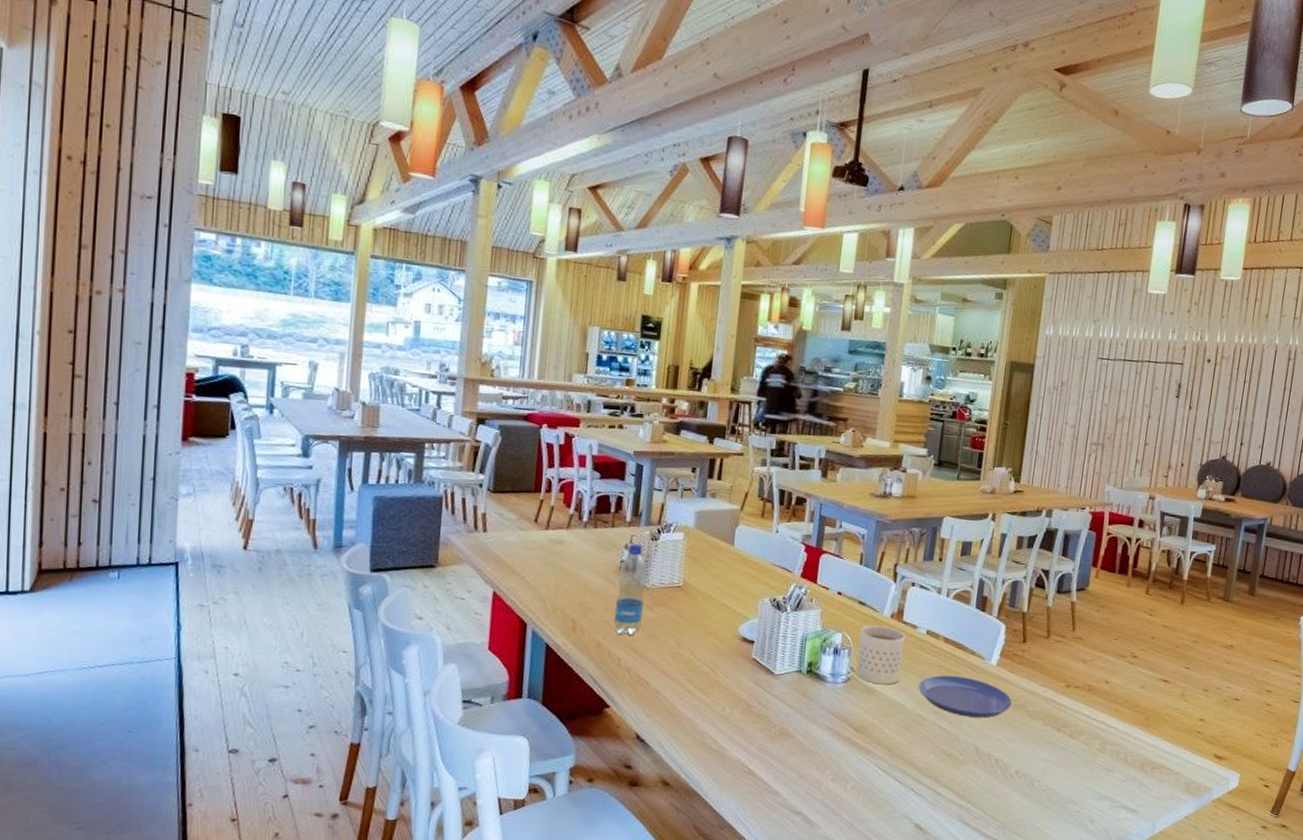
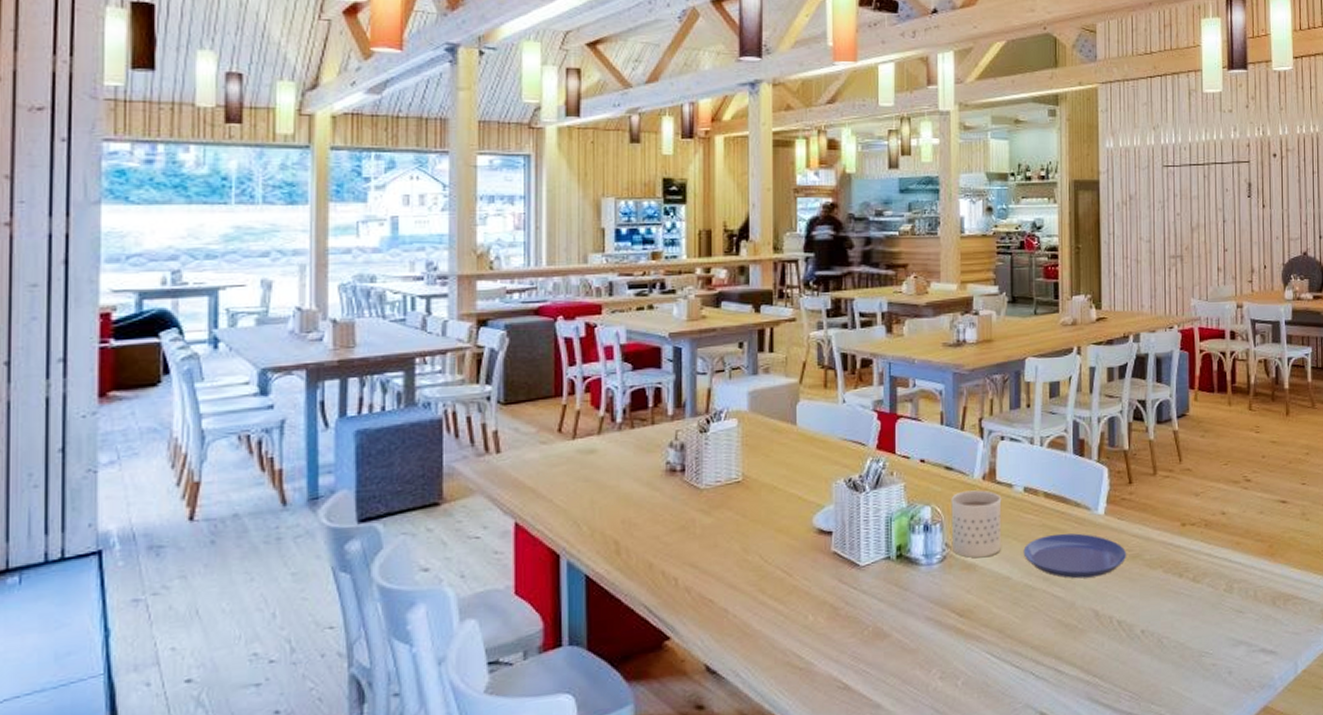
bottle: present [614,544,647,636] -> none [664,440,698,550]

